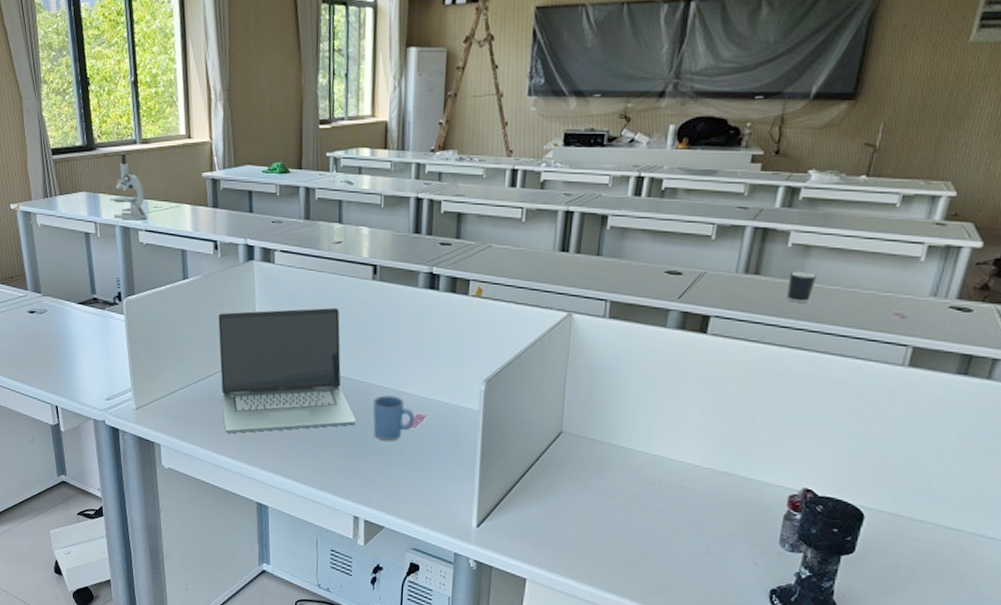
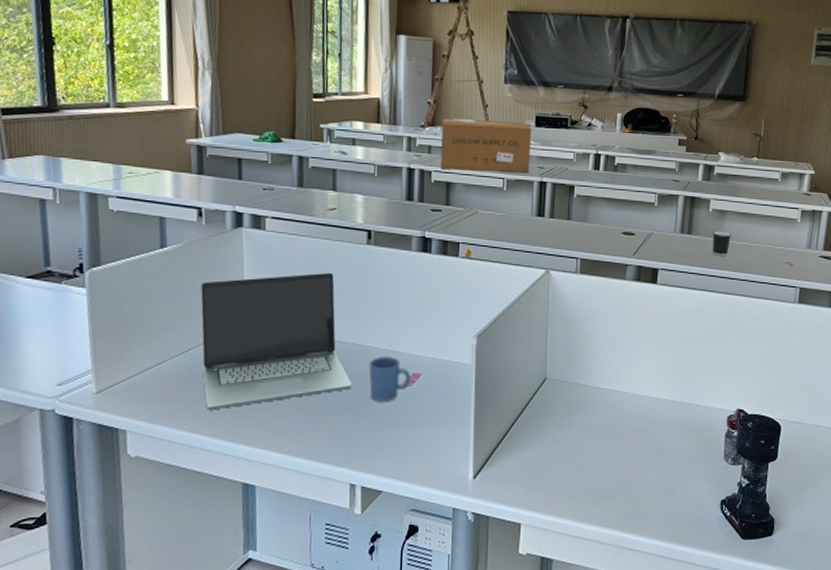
microscope: present [109,153,148,220] -> none [73,116,121,186]
box: none [452,141,559,202] -> present [441,119,532,174]

